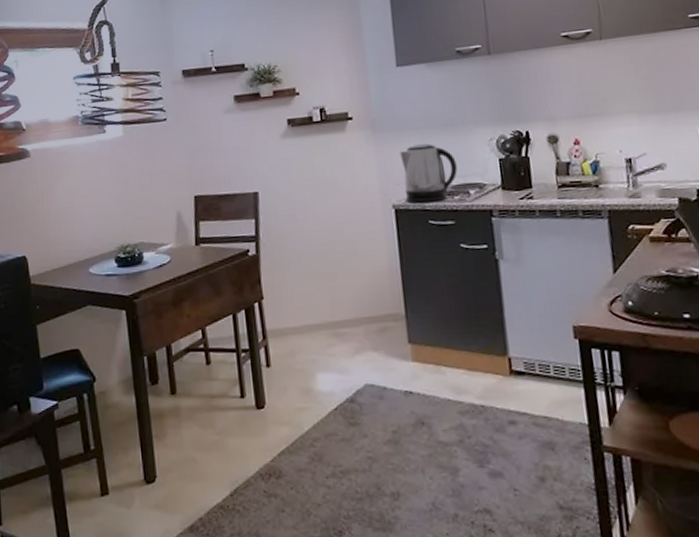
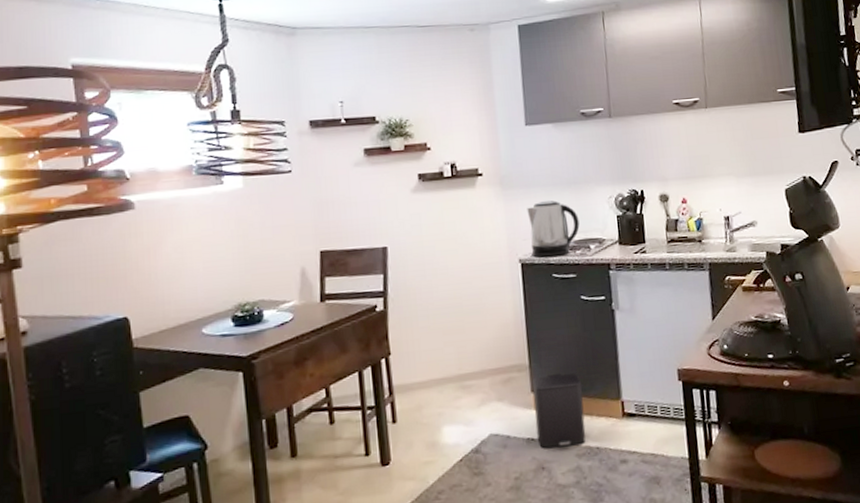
pedal bin: none [409,324,469,404] -> present [532,373,586,449]

